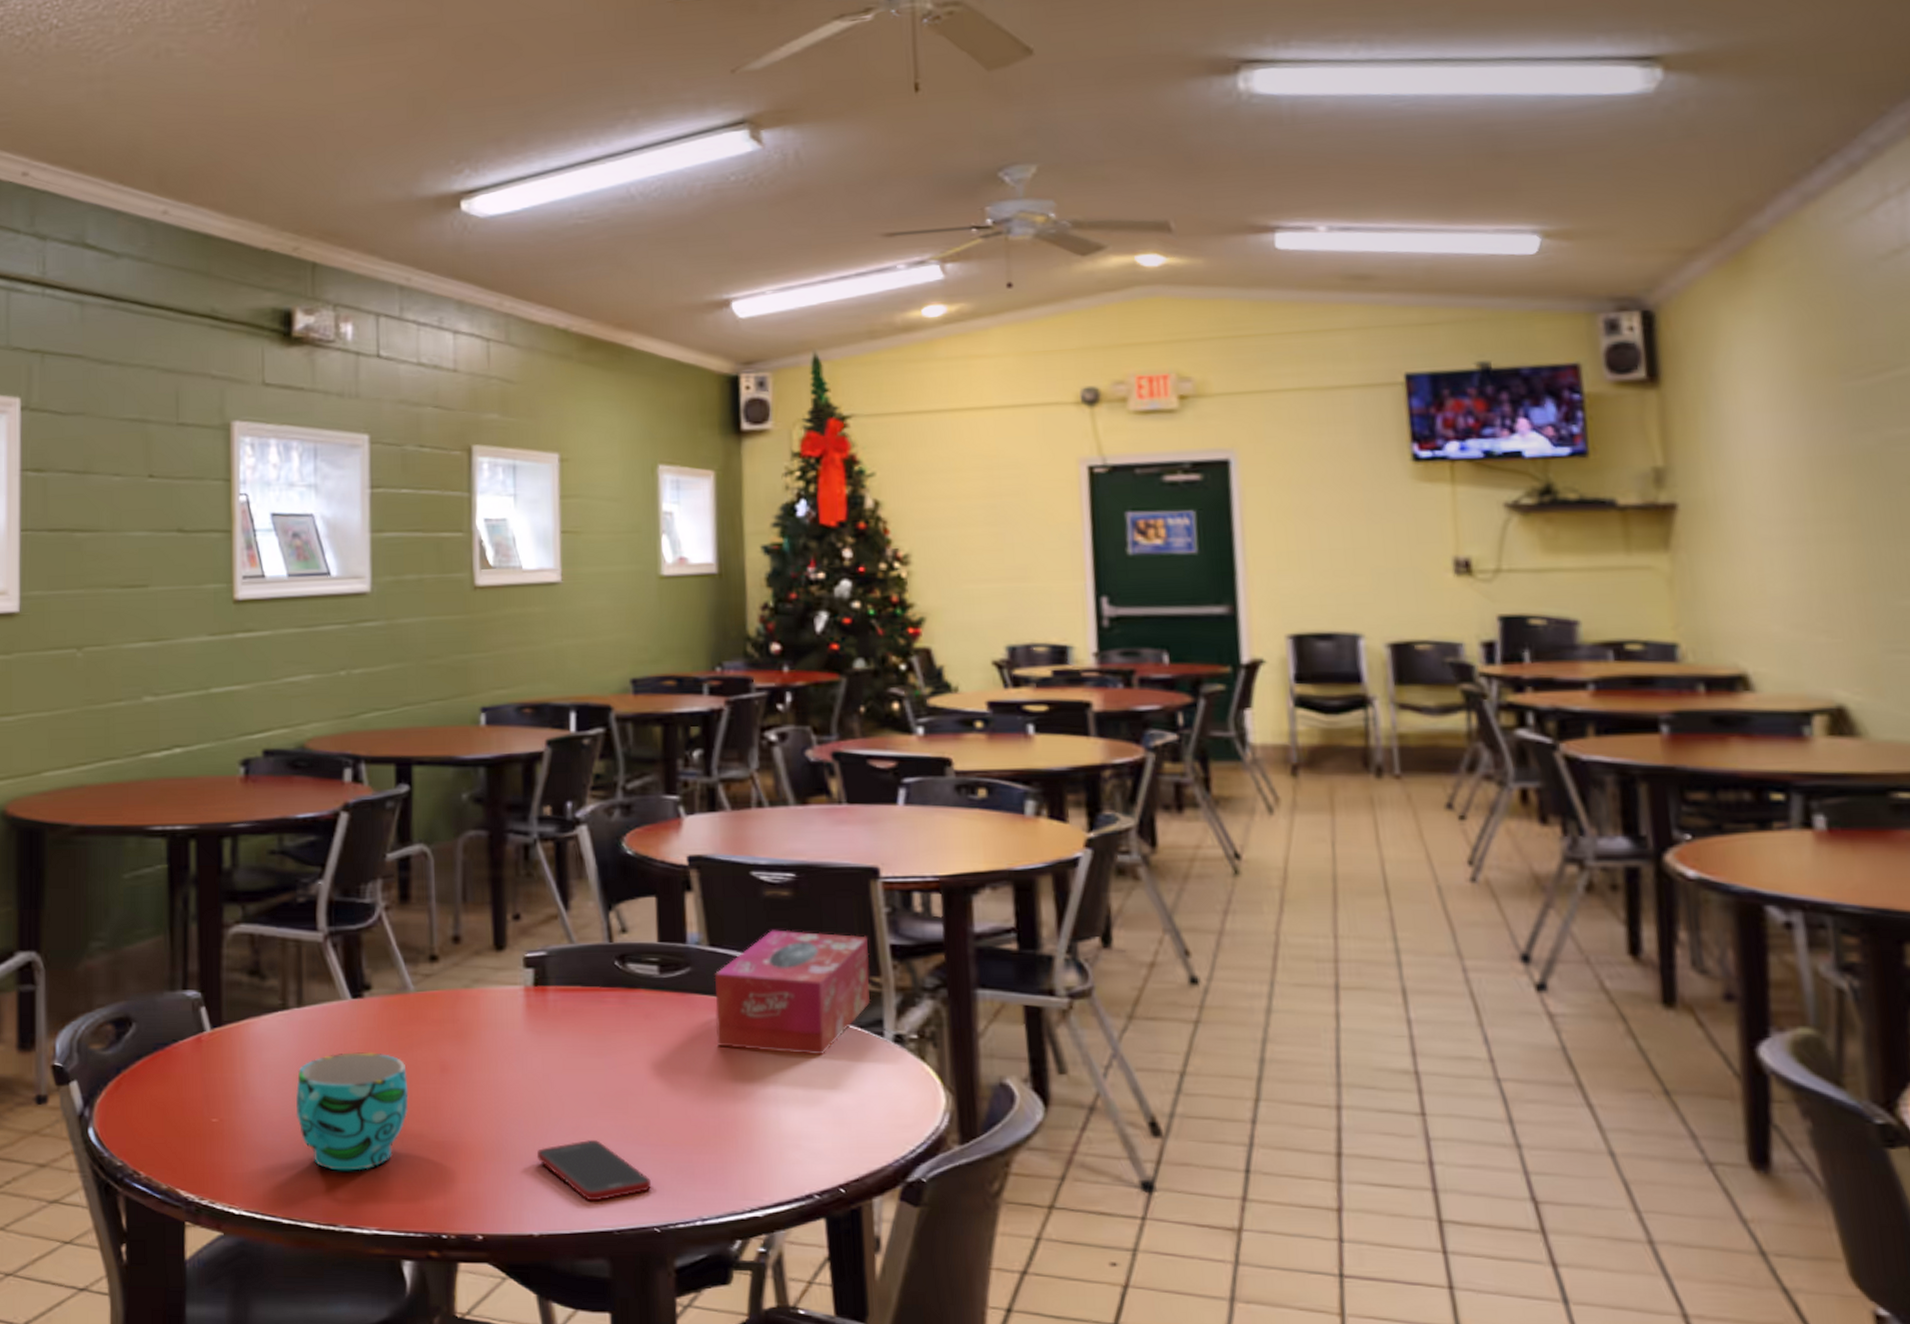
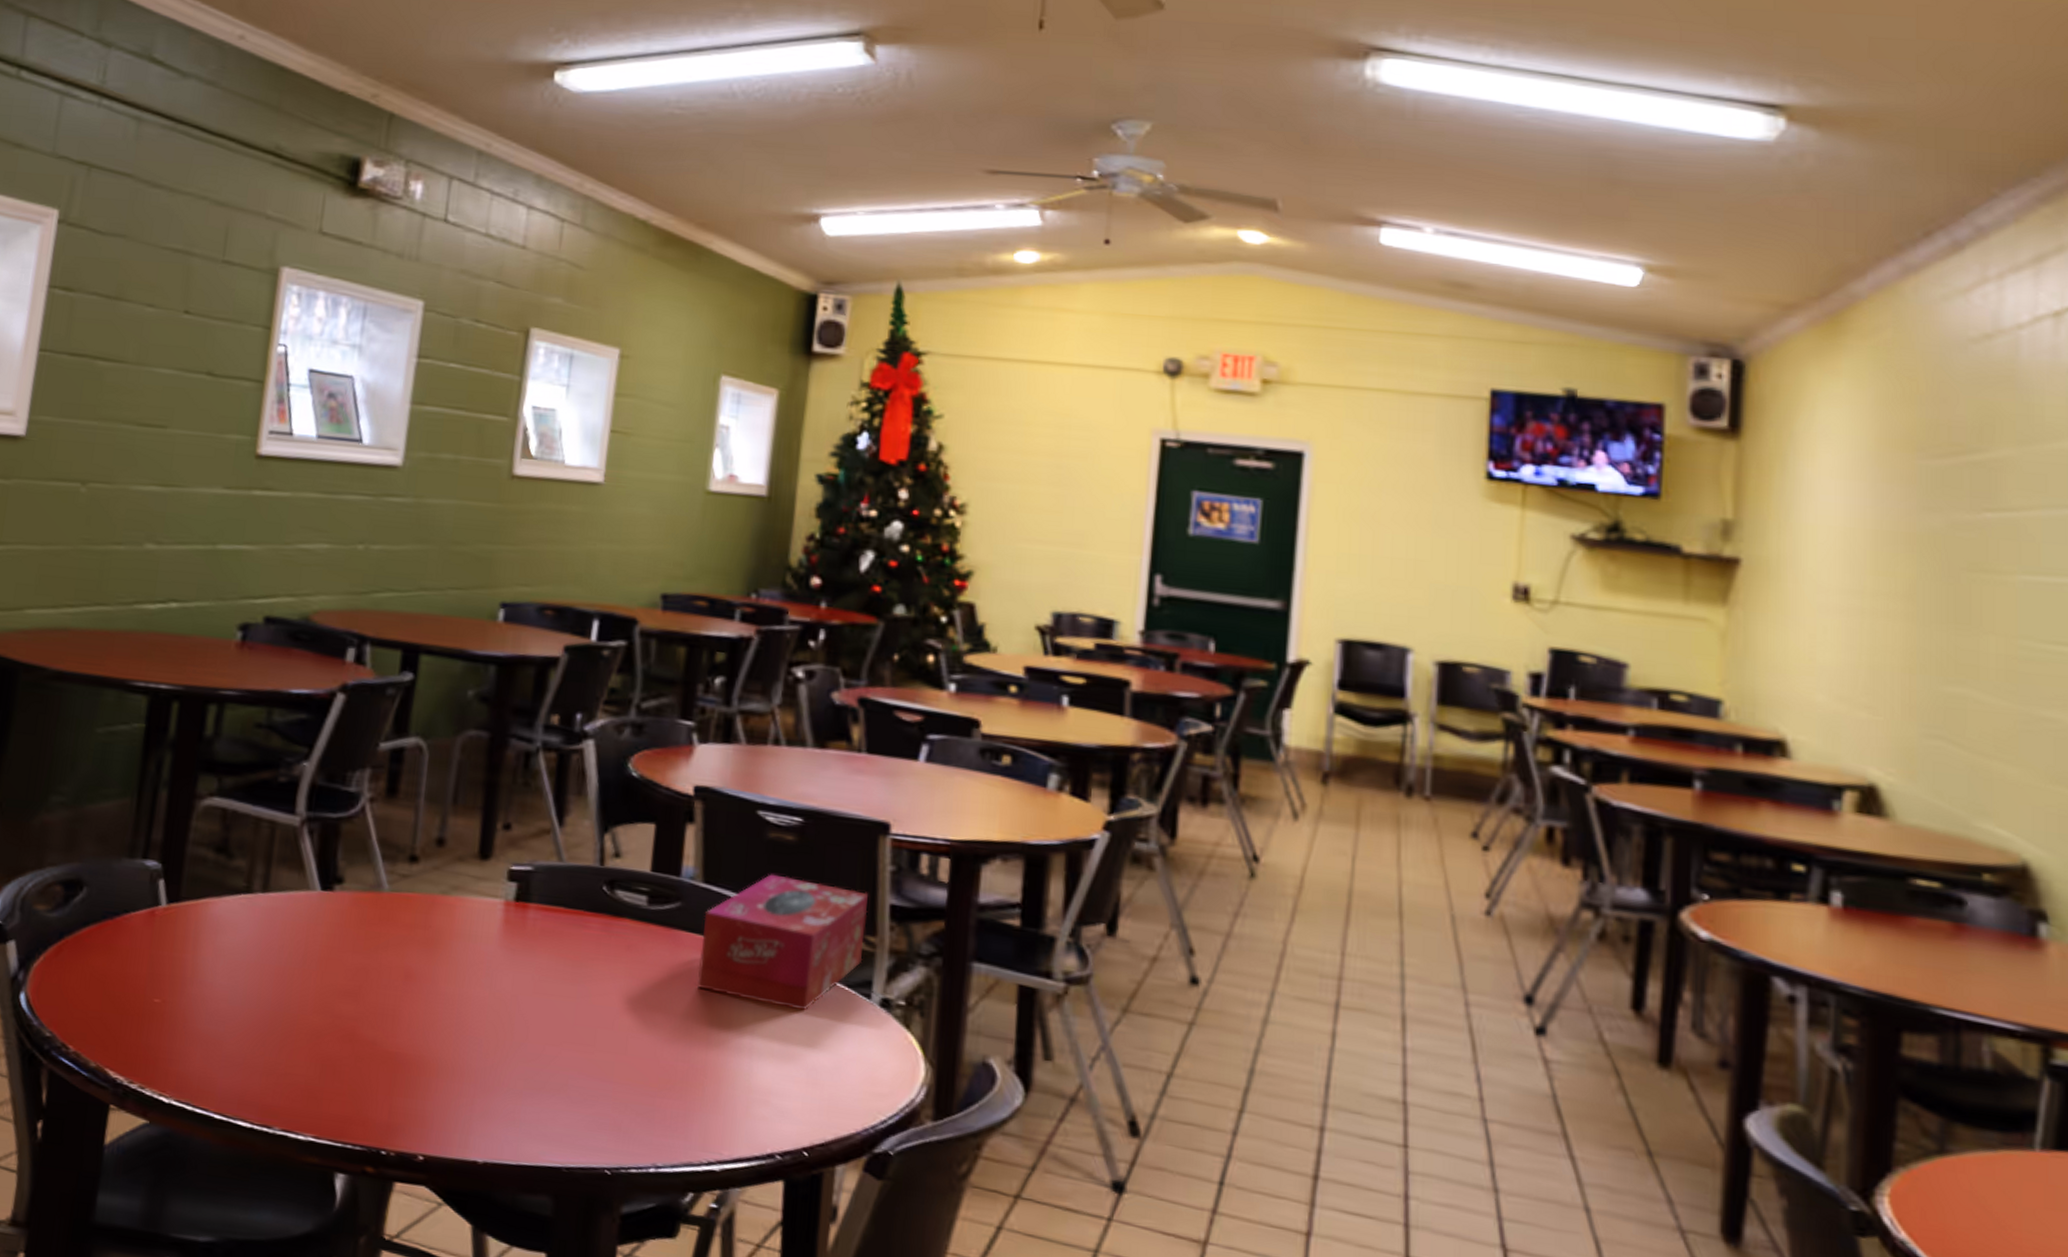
cup: present [295,1052,409,1171] -> none [244,946,369,1073]
cell phone: present [536,1140,651,1202] -> none [492,1069,608,1135]

